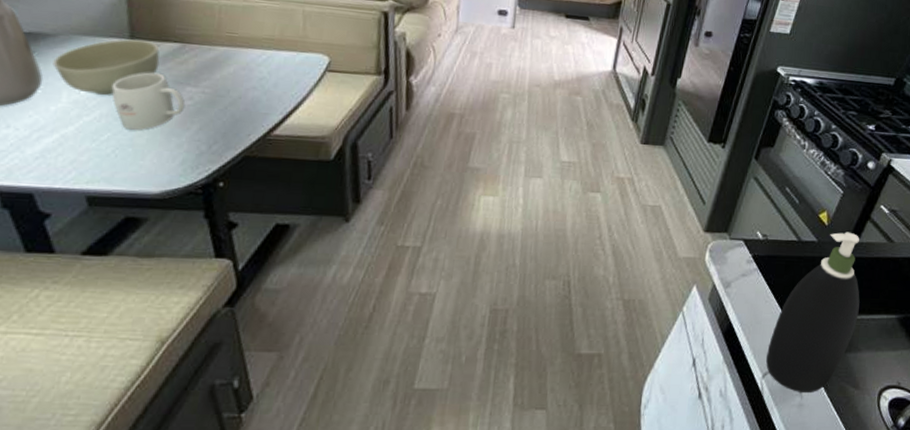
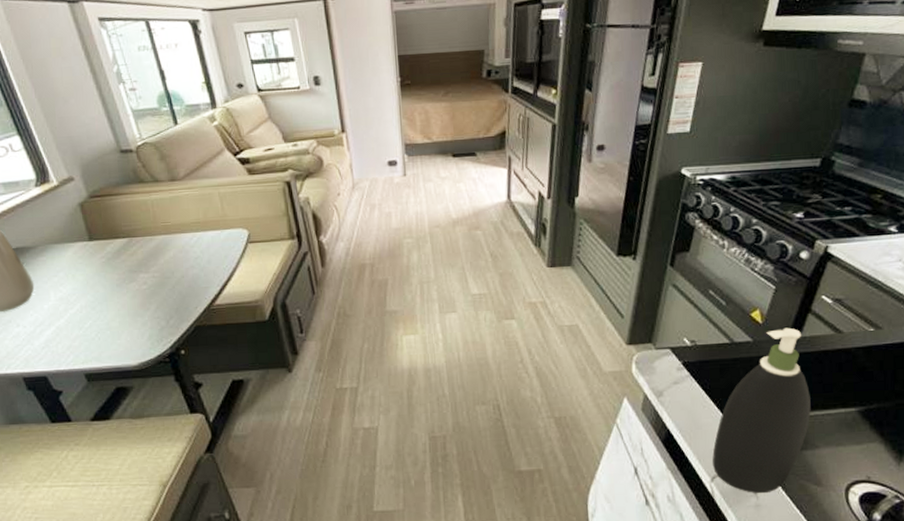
bowl: present [53,39,160,96] -> none [38,239,116,291]
mug: present [111,72,185,130] -> none [84,266,142,316]

